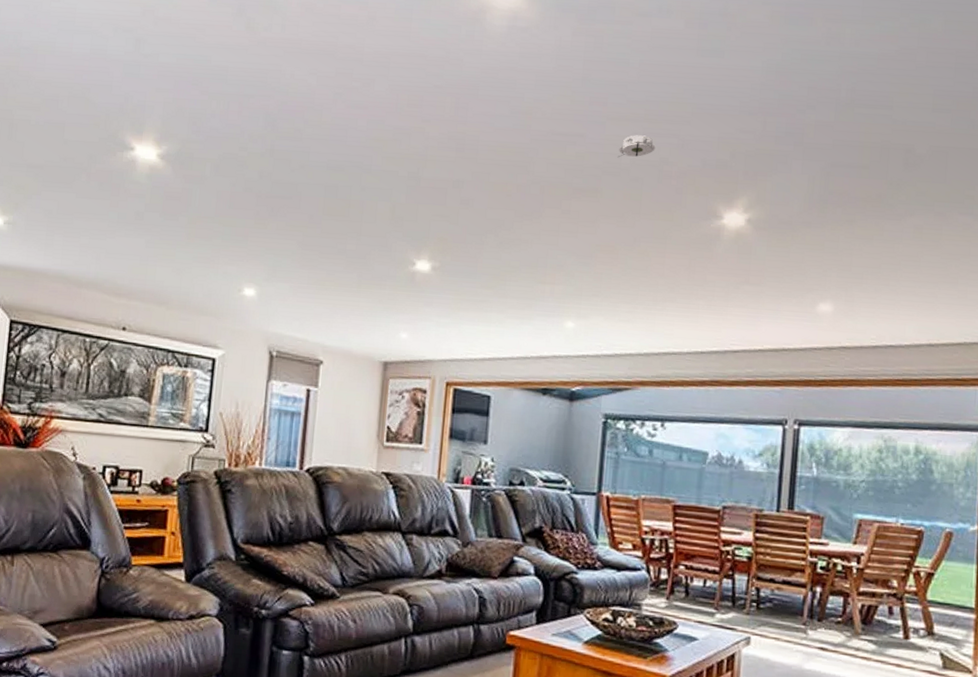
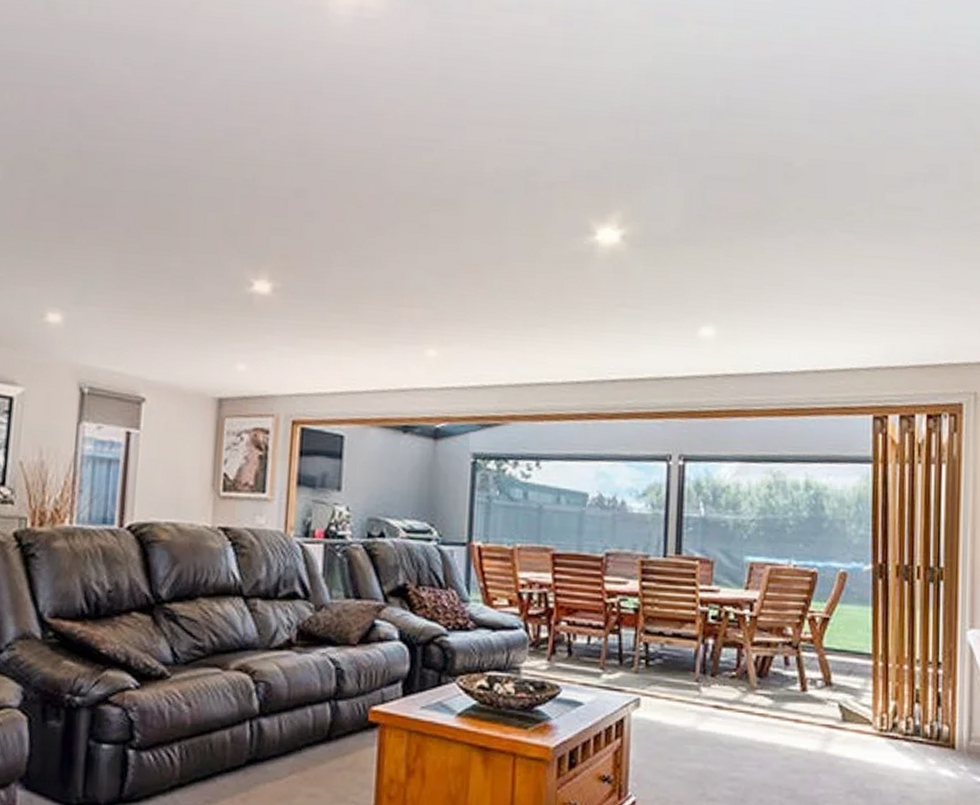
smoke detector: present [617,135,656,158] -> none [479,141,521,167]

